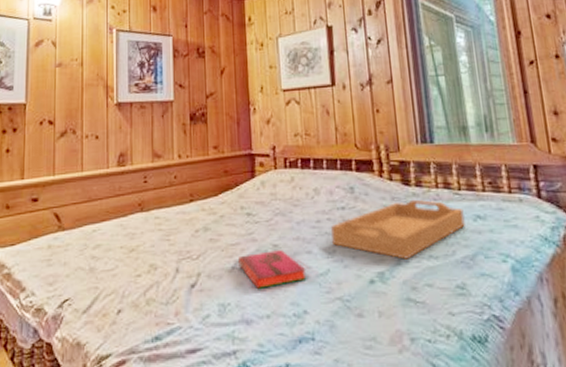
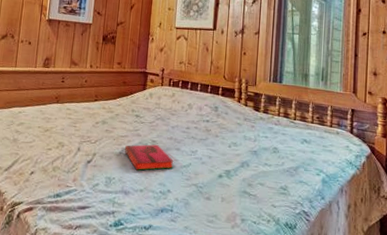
serving tray: present [330,199,465,259] -> none [195,122,295,164]

